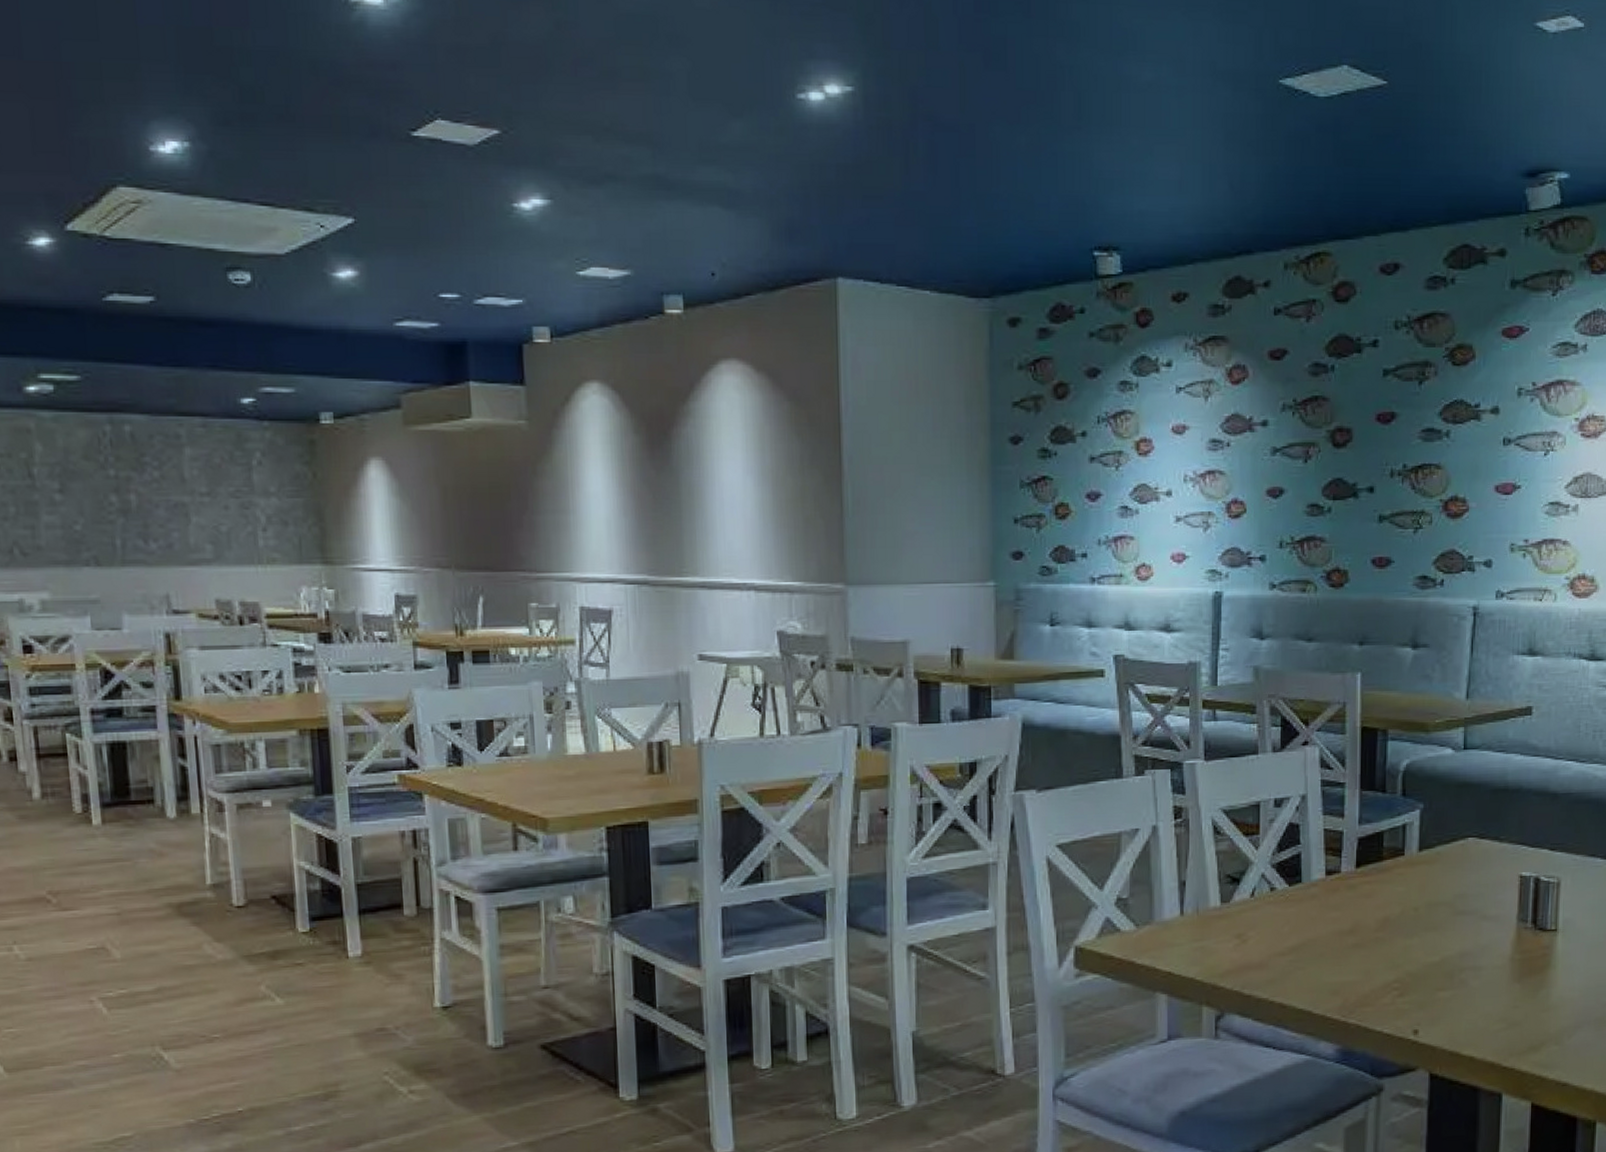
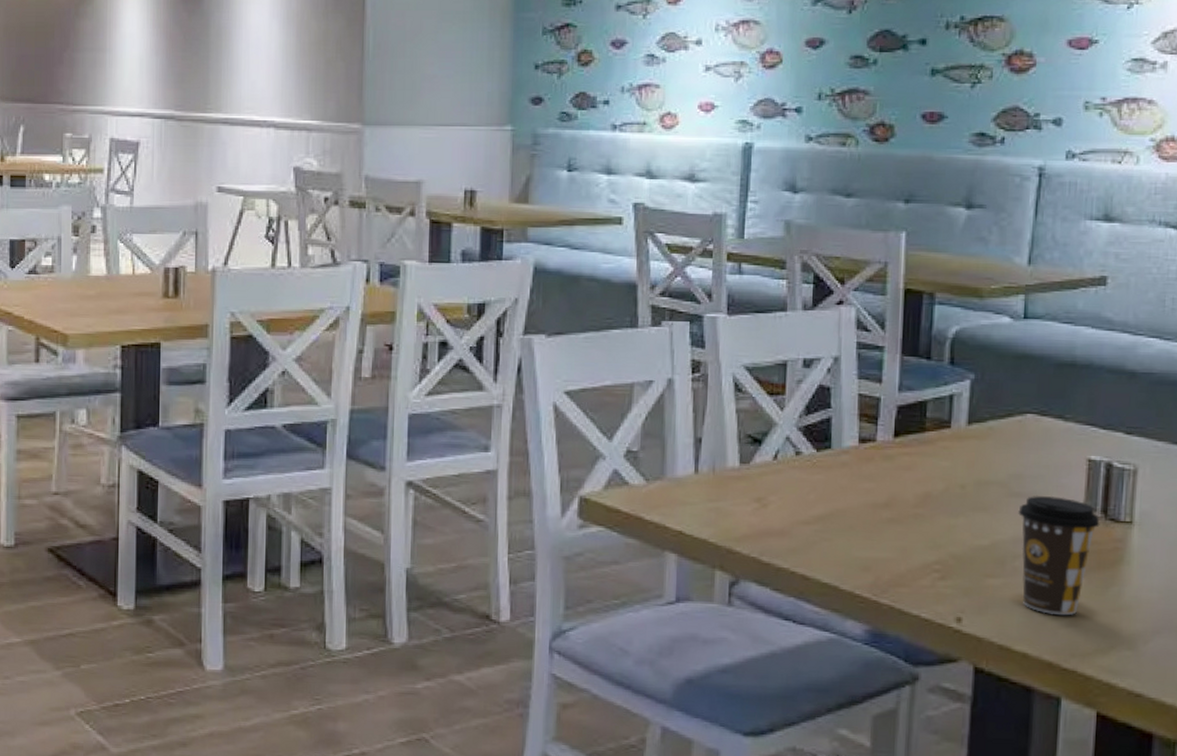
coffee cup: none [1463,911,1531,1020] -> present [1018,495,1100,616]

